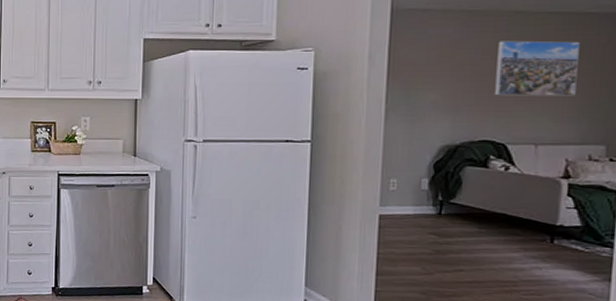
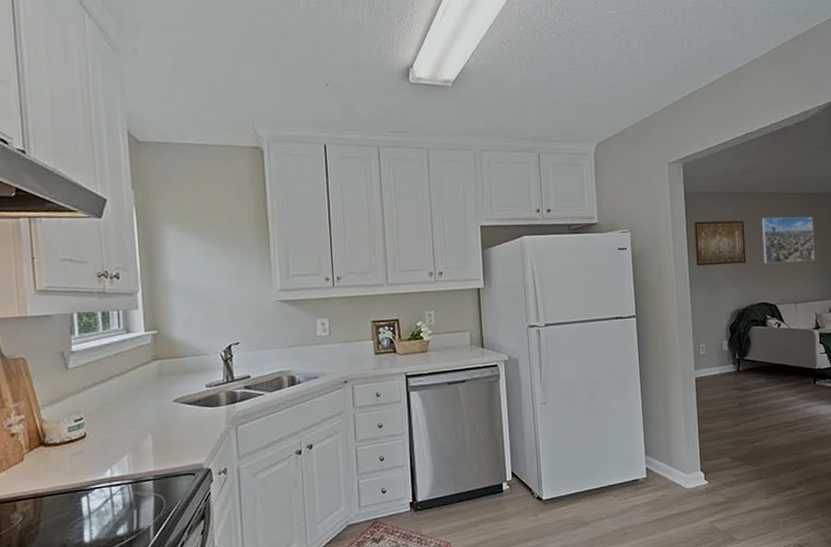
wall art: none [397,42,472,93] -> present [694,220,747,266]

